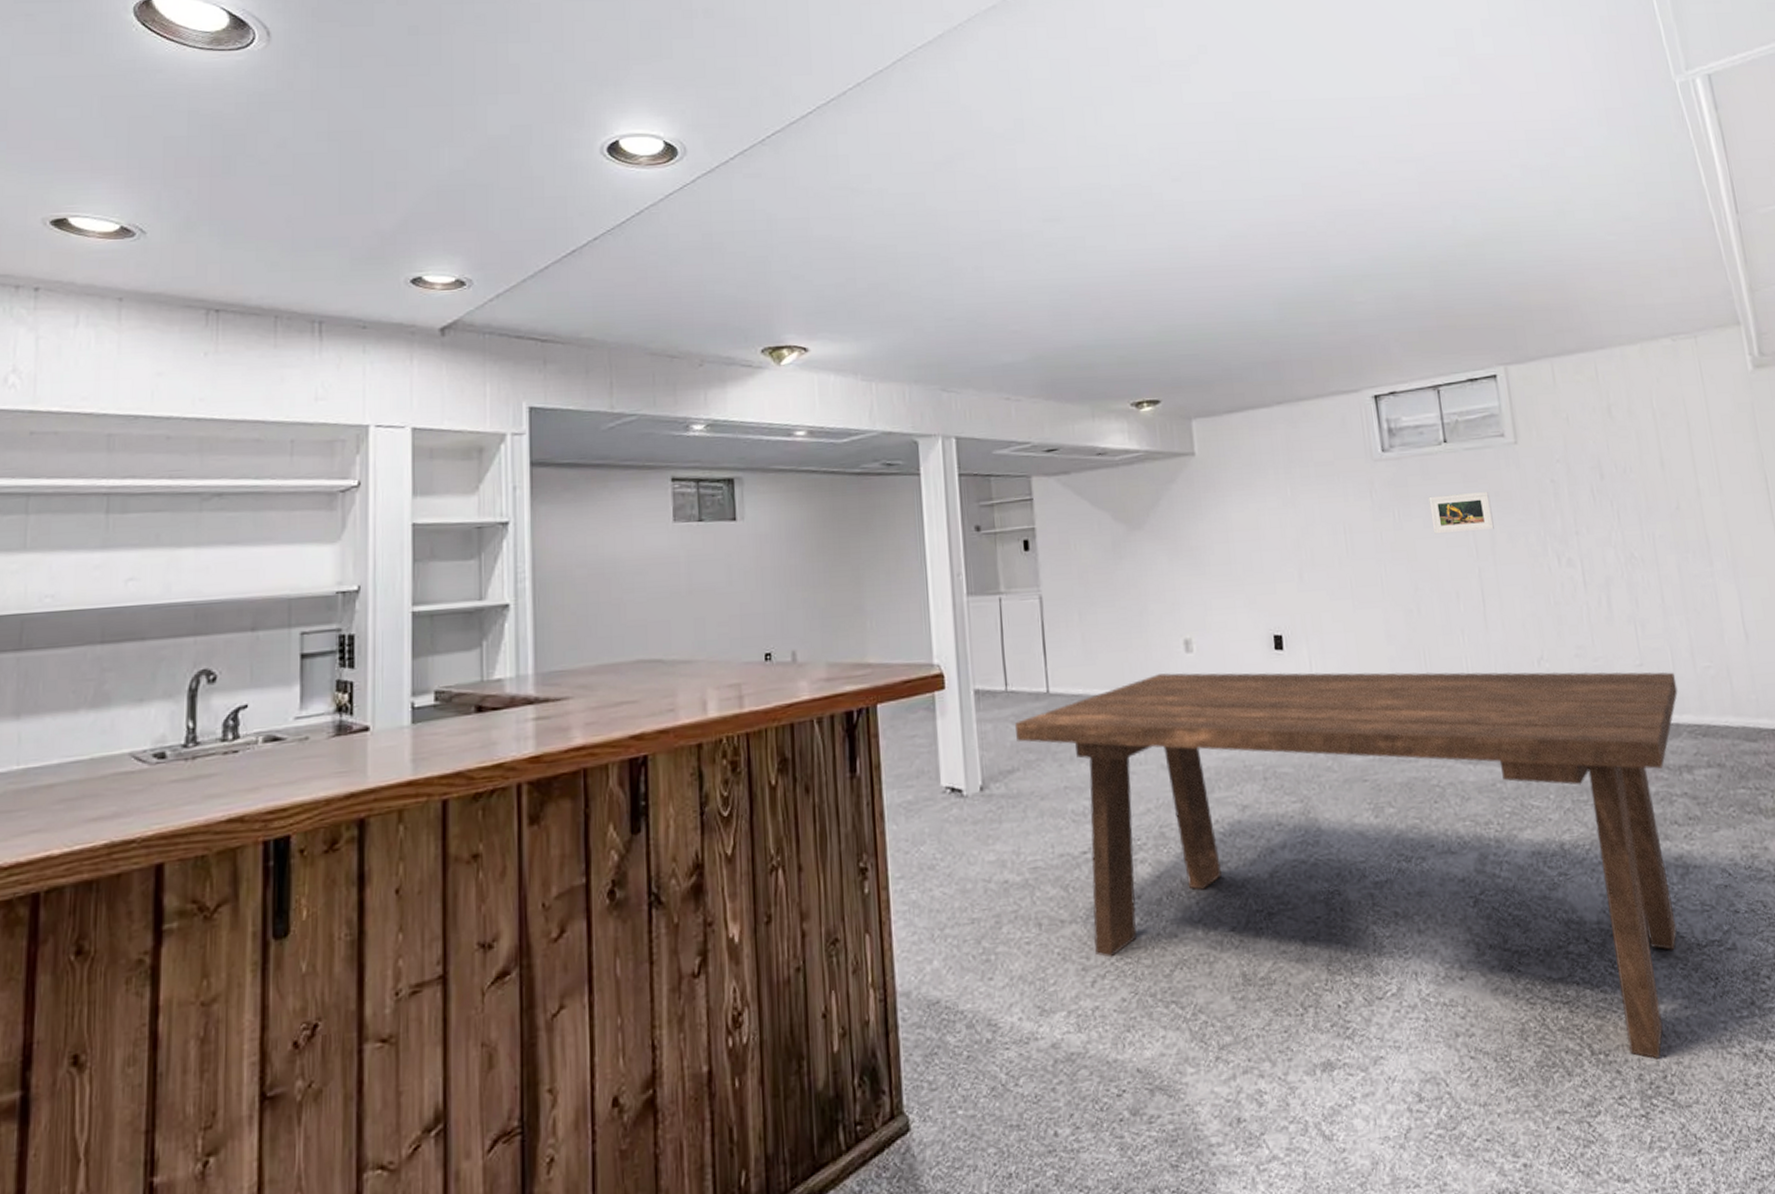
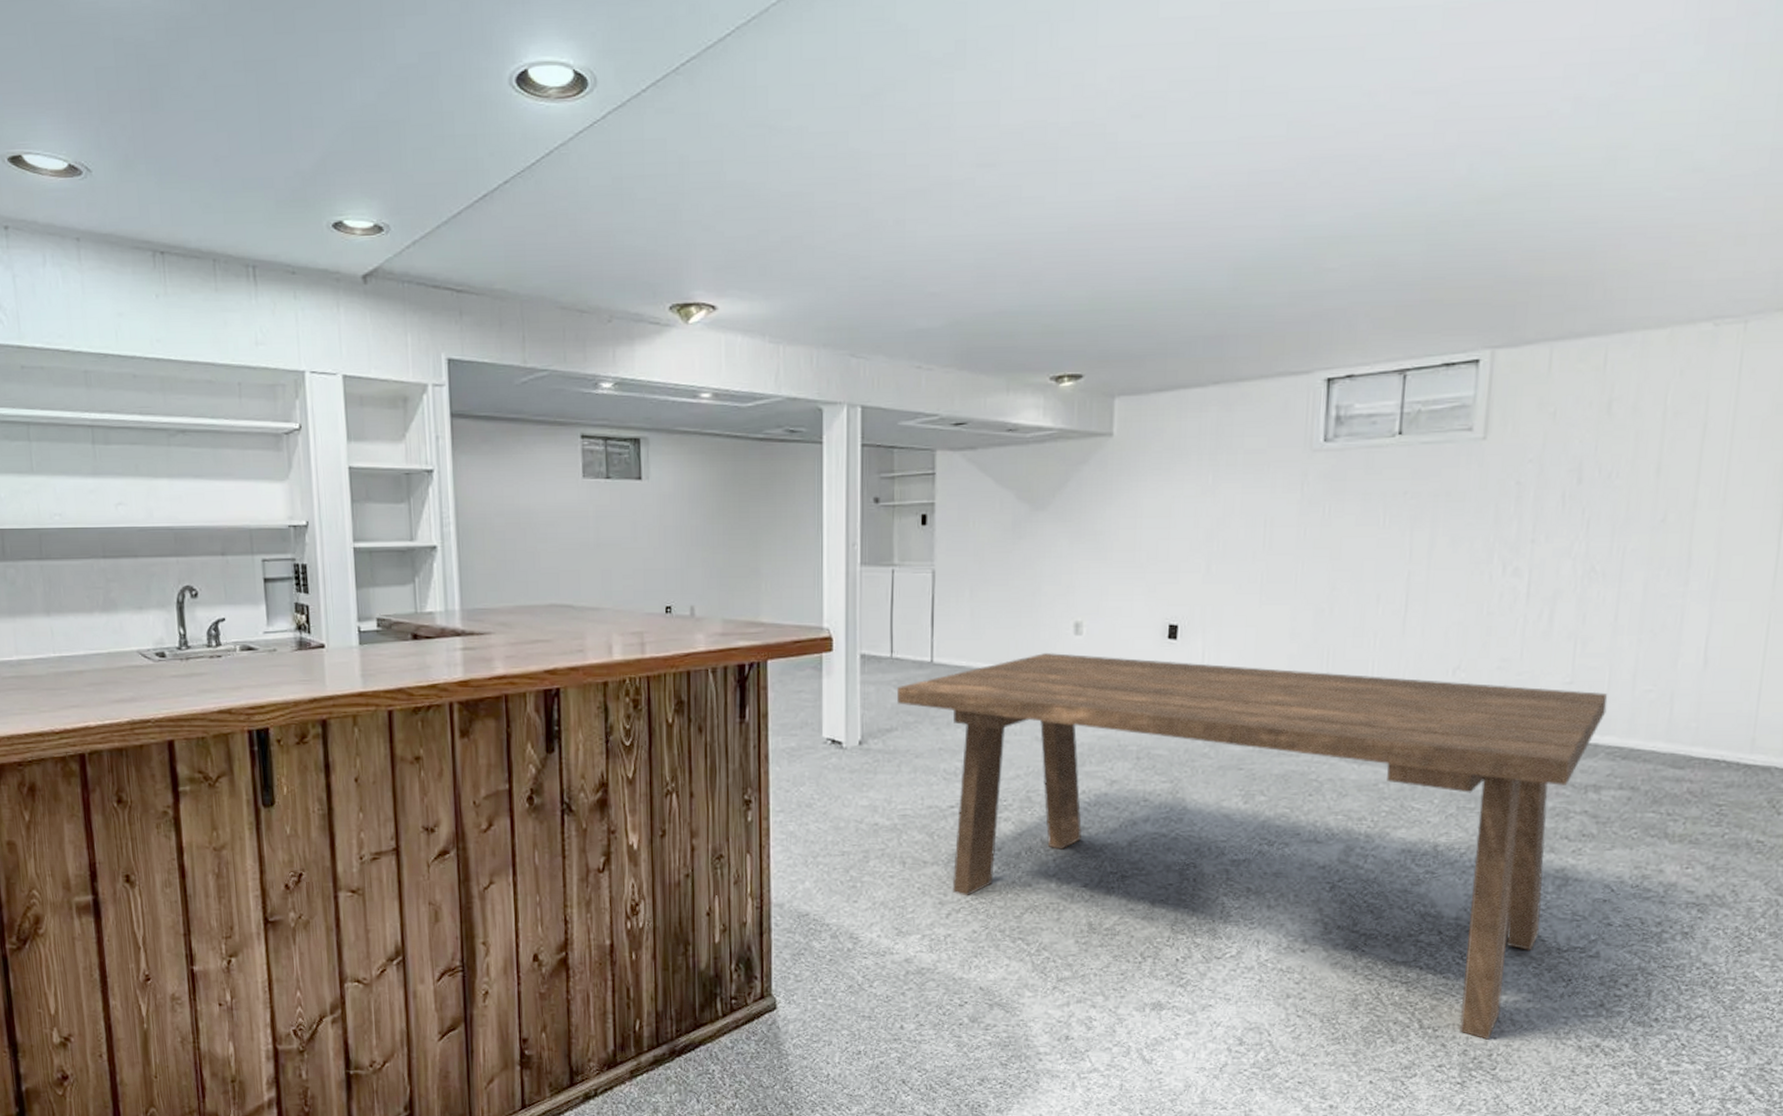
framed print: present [1429,491,1494,534] -> none [1365,490,1440,533]

